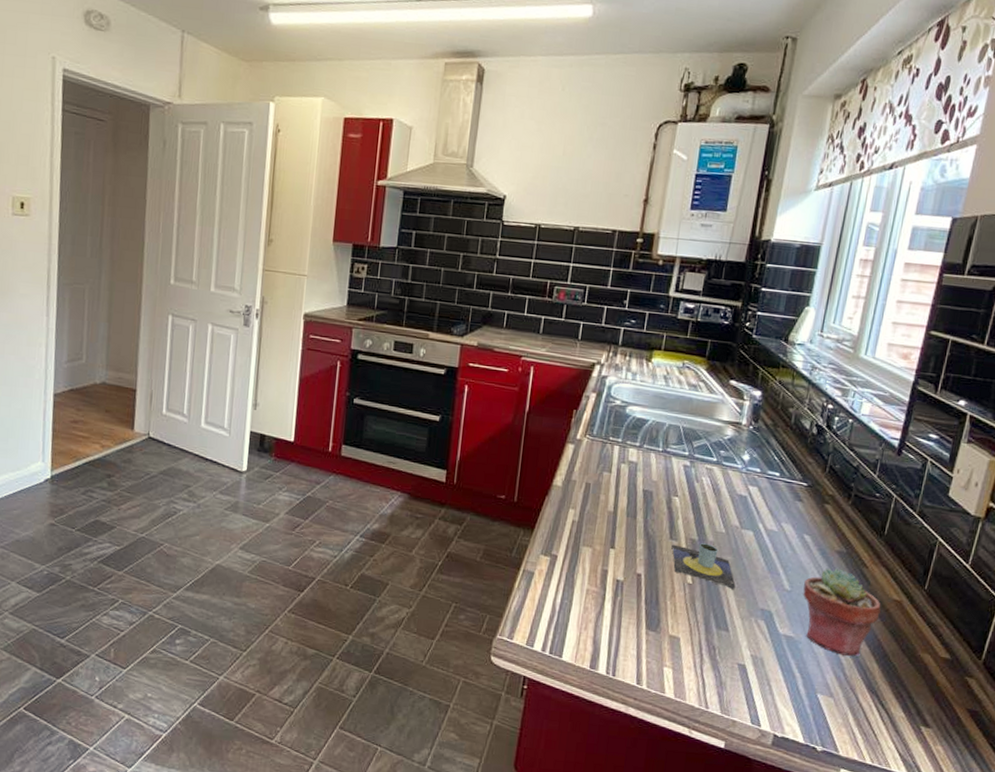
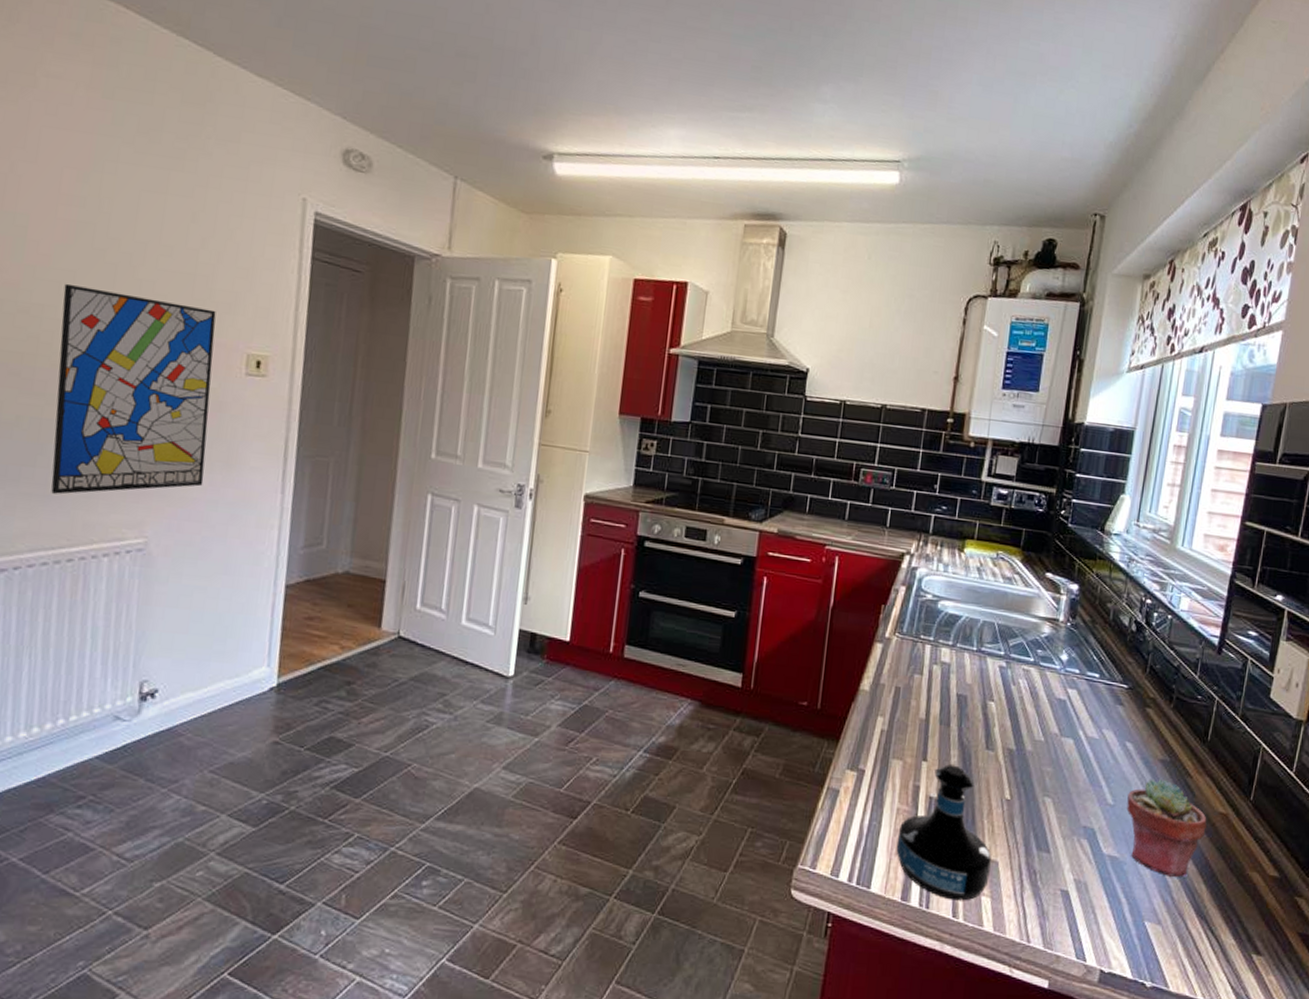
tequila bottle: none [585,552,674,671] -> present [896,764,992,901]
mug: present [672,543,736,590] -> none [988,753,1056,806]

